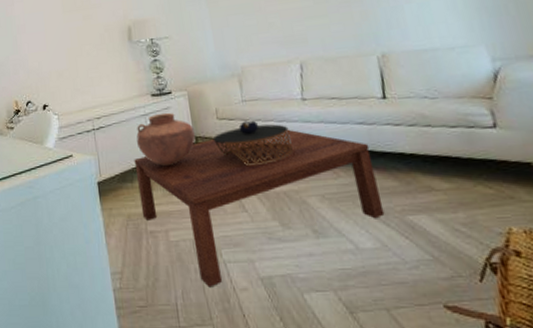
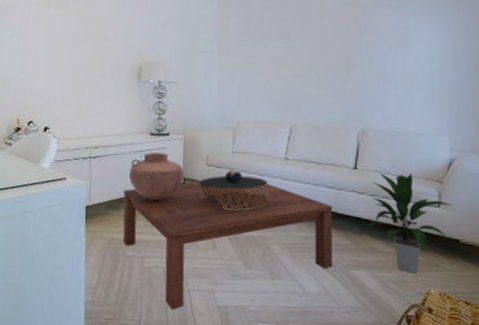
indoor plant: none [406,93,518,211] -> present [359,172,453,274]

